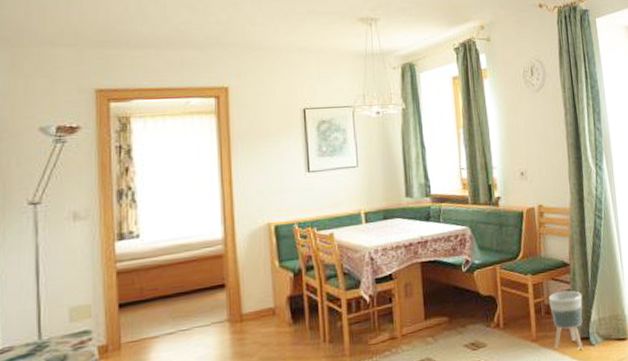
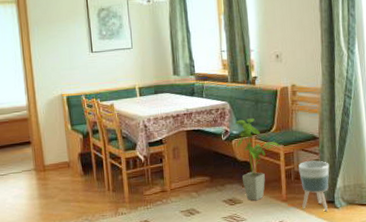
house plant: none [476,245,529,343] -> present [234,118,281,201]

